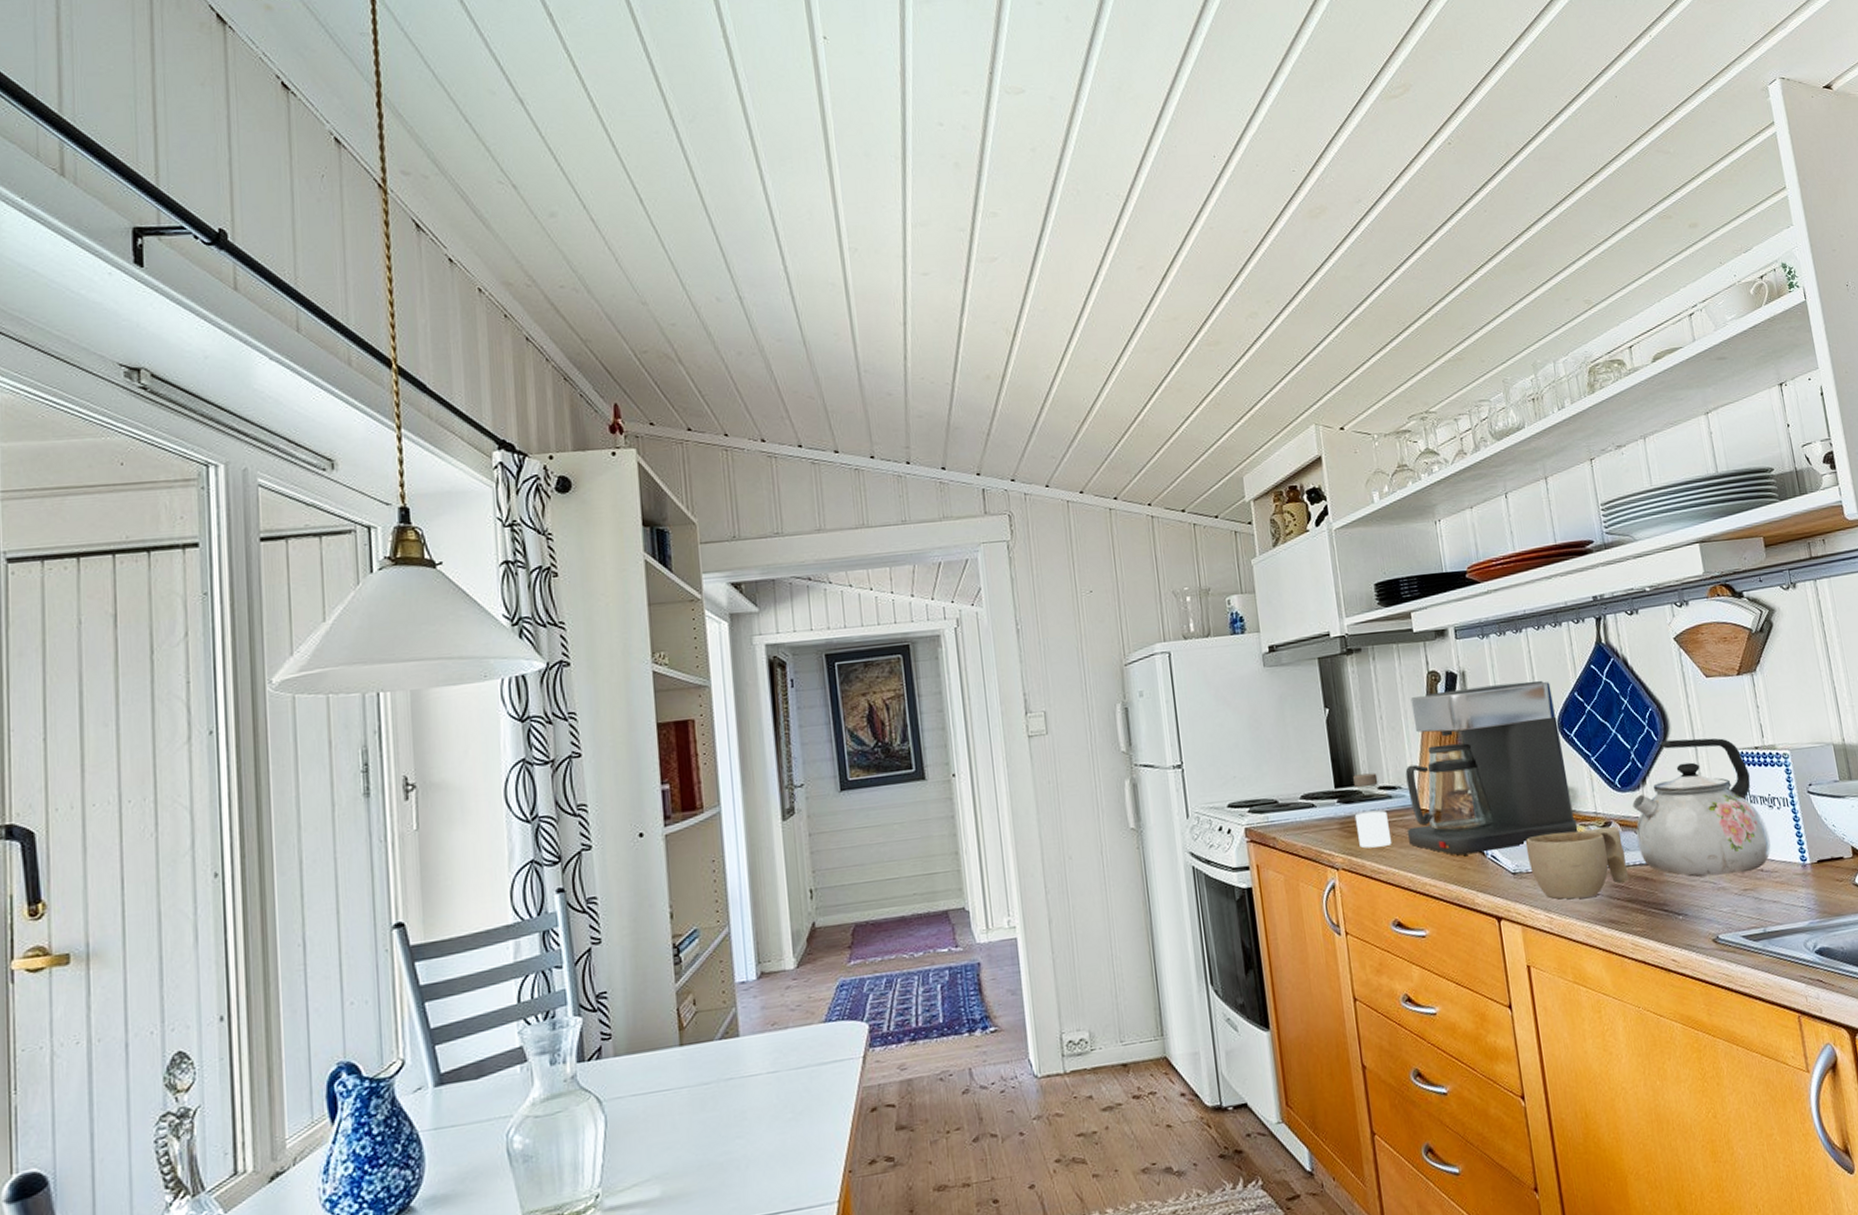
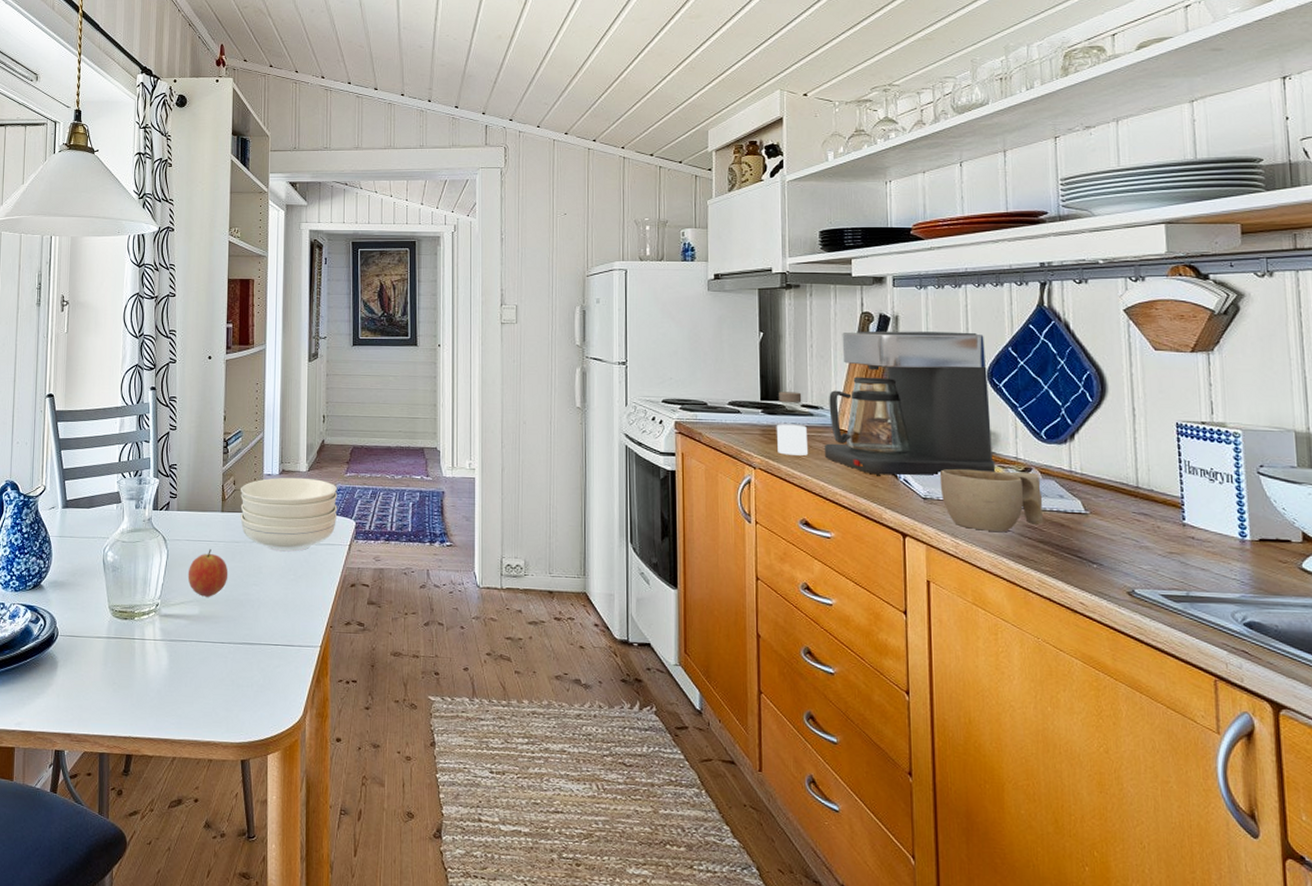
fruit: none [638,1101,699,1170] -> present [187,549,228,597]
bowl: none [703,976,844,1085] -> present [240,477,338,552]
kettle: present [1632,738,1771,877] -> none [1057,403,1208,537]

